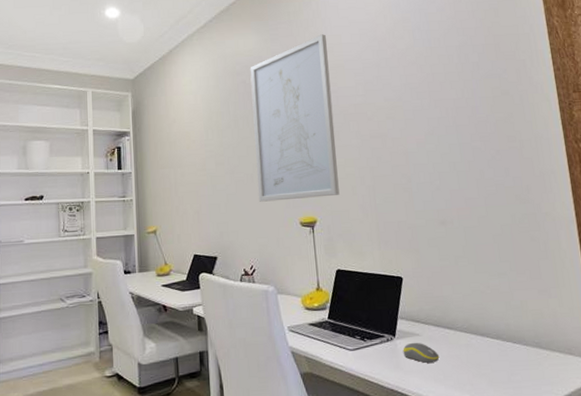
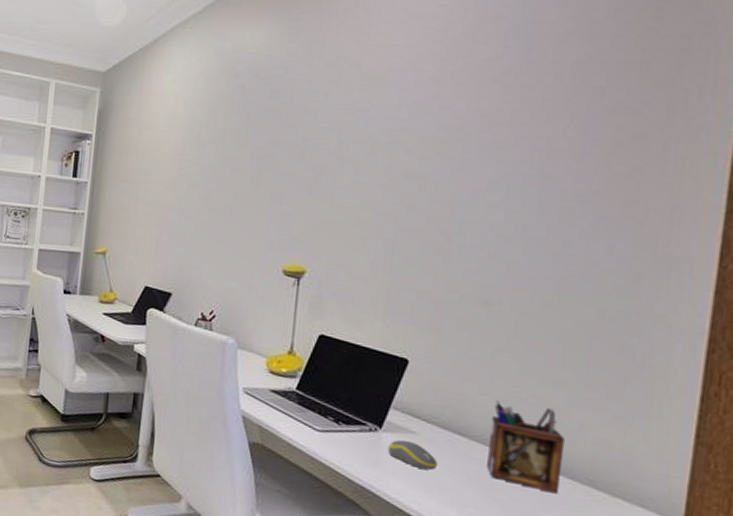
wall art: present [250,34,340,202] -> none [234,31,369,245]
desk organizer: none [465,294,520,360] -> present [487,401,566,494]

